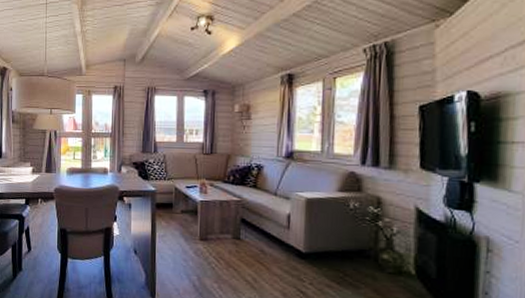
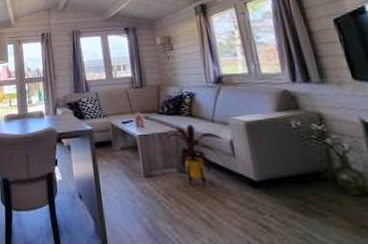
house plant: none [226,195,283,254] -> present [165,124,225,187]

